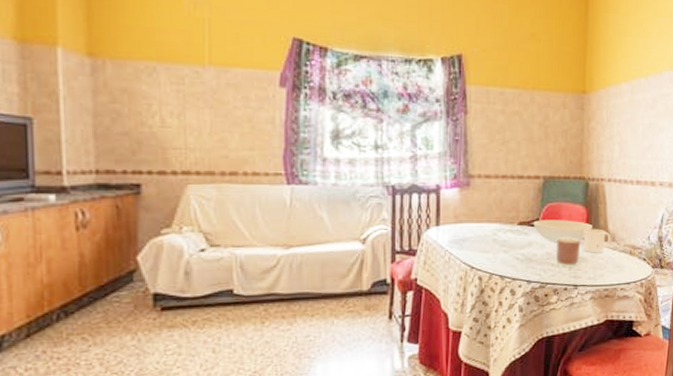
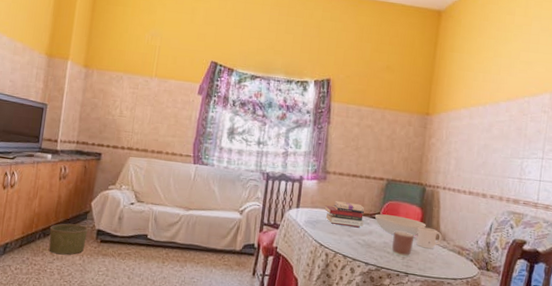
basket: none [73,289,139,338] -> present [49,223,89,255]
books: none [471,211,521,241] -> present [324,201,364,228]

